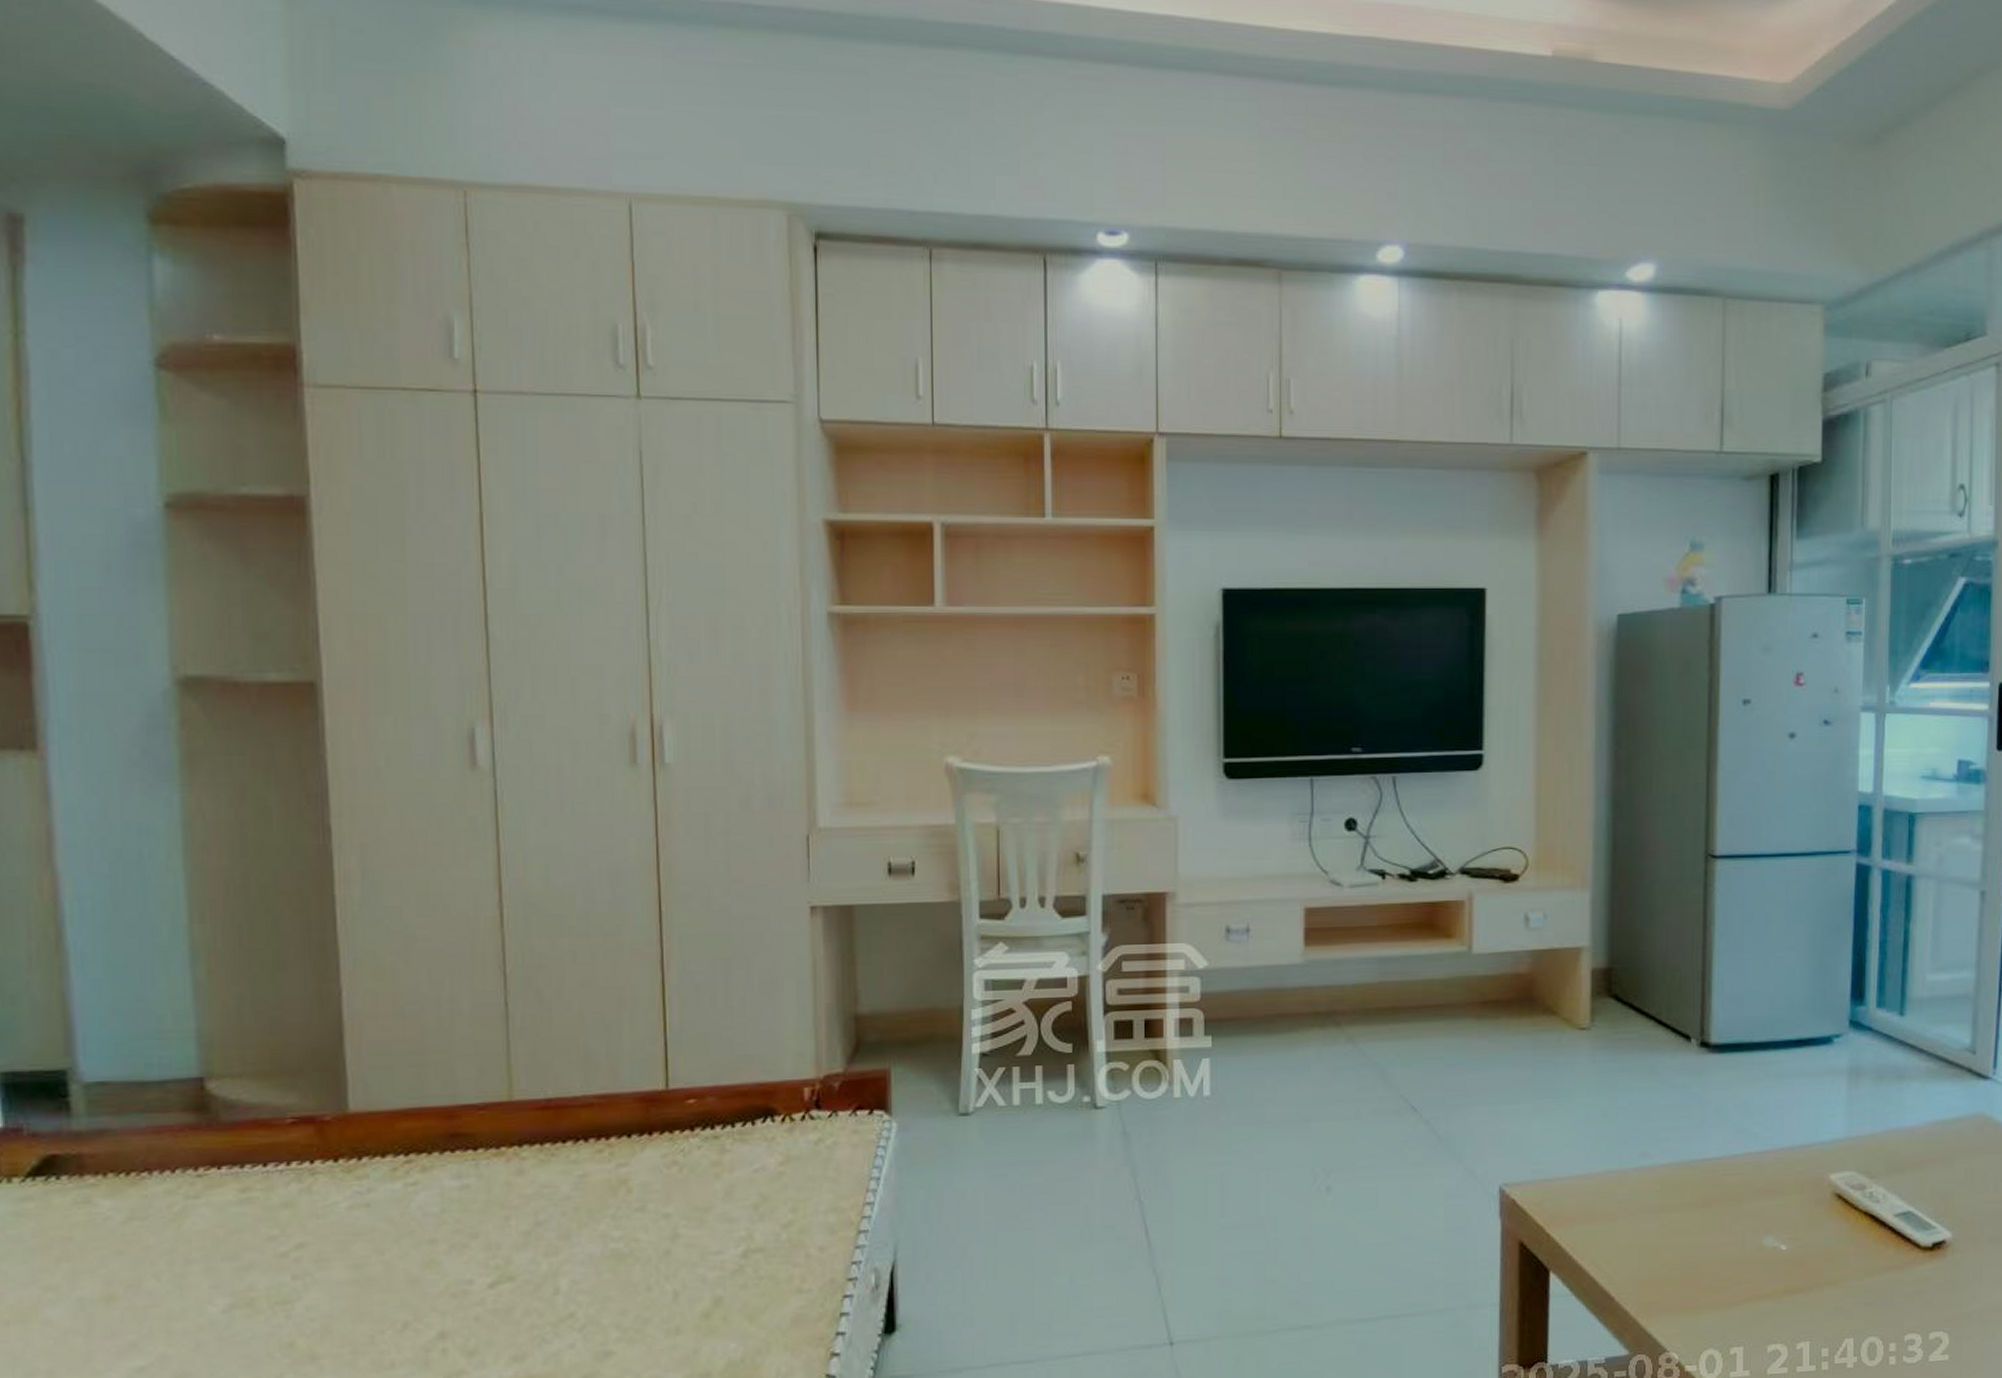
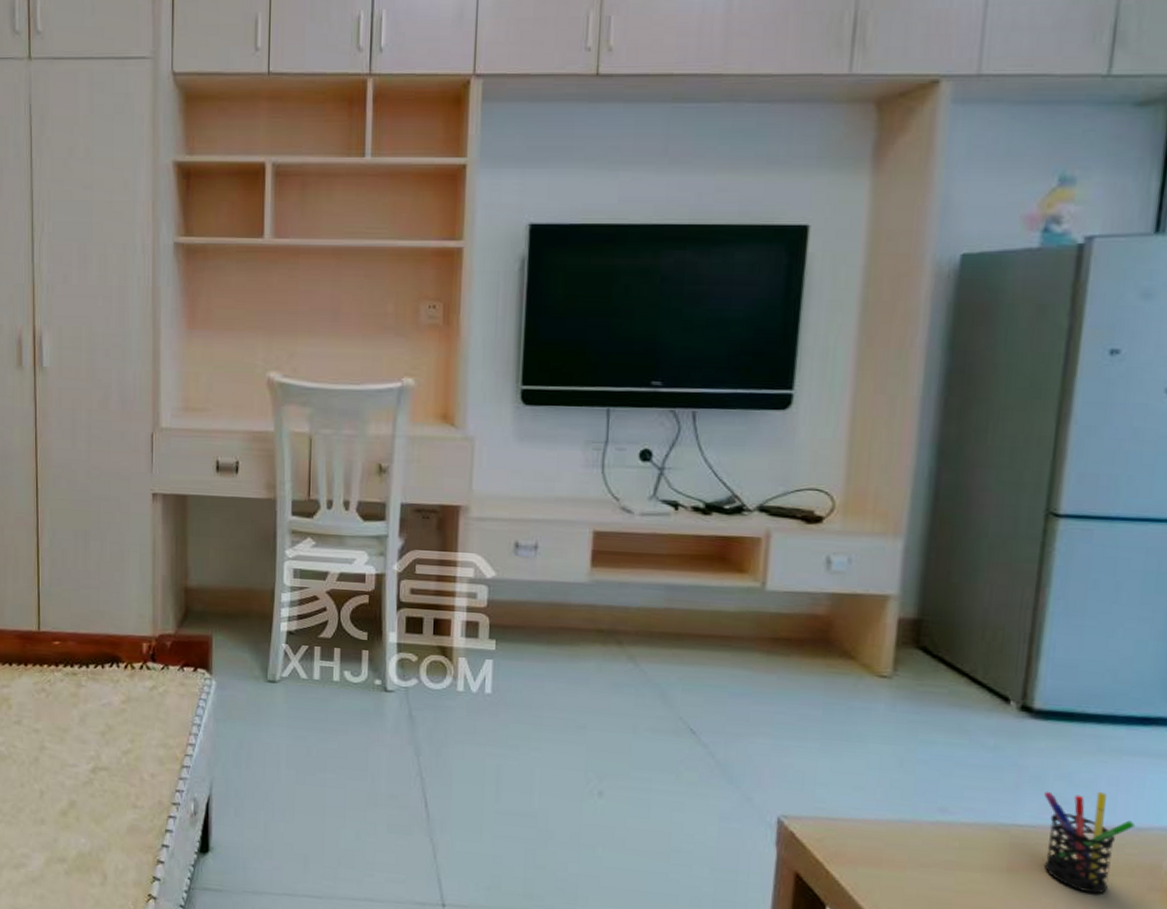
pen holder: none [1726,1115,1801,1216] -> present [1043,791,1136,894]

